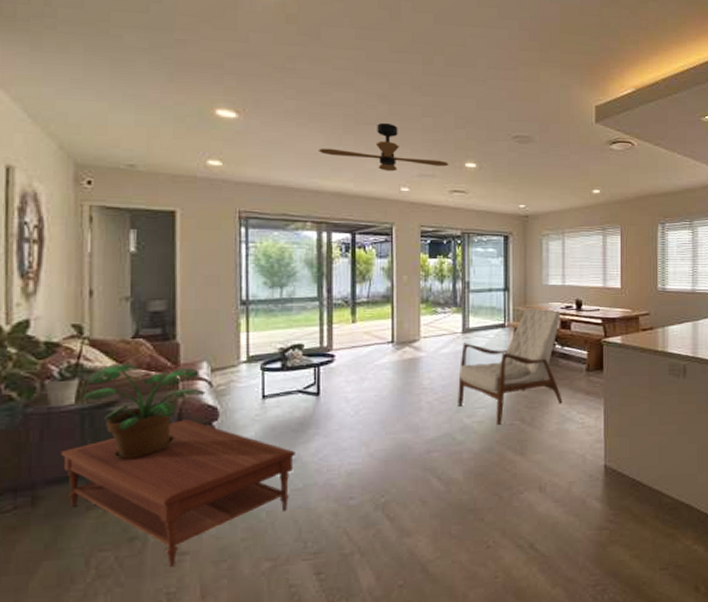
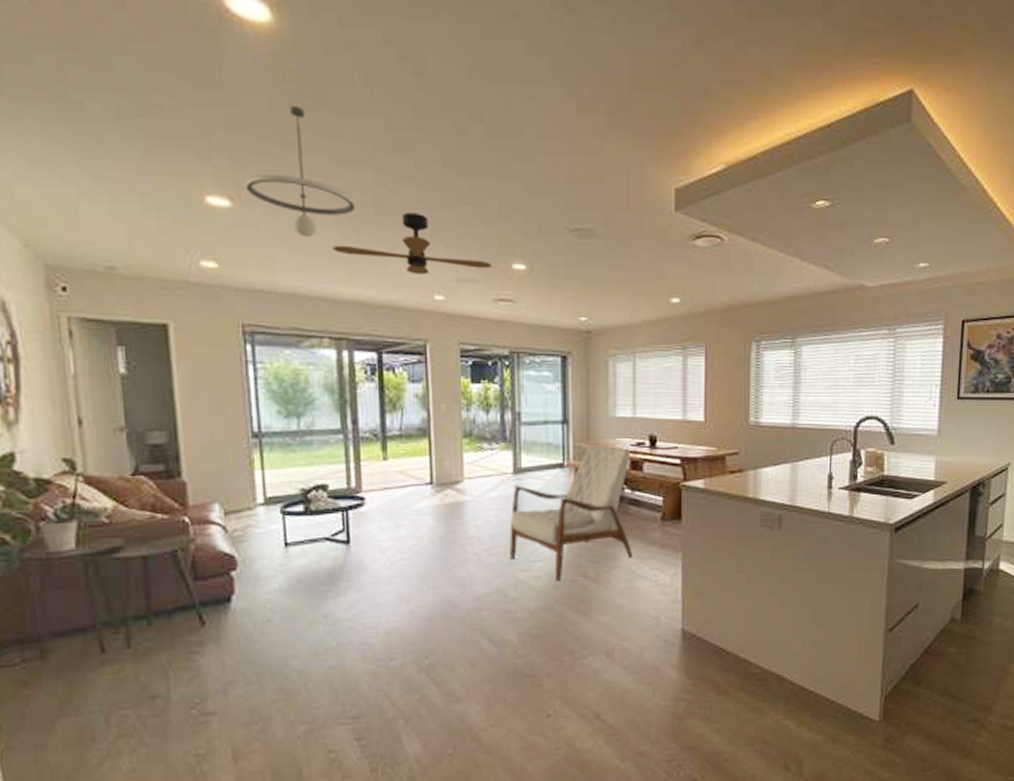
coffee table: present [60,419,295,567] -> none [65,568,326,727]
potted plant: present [81,363,206,460] -> none [82,504,220,612]
pendant light: none [249,42,338,141] -> present [245,106,355,237]

